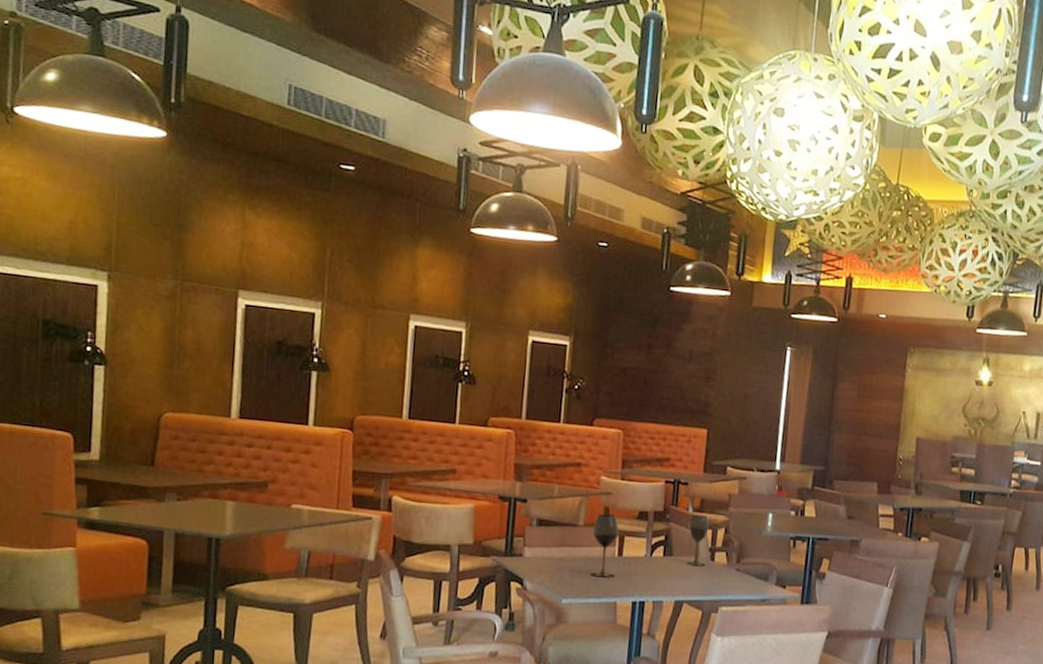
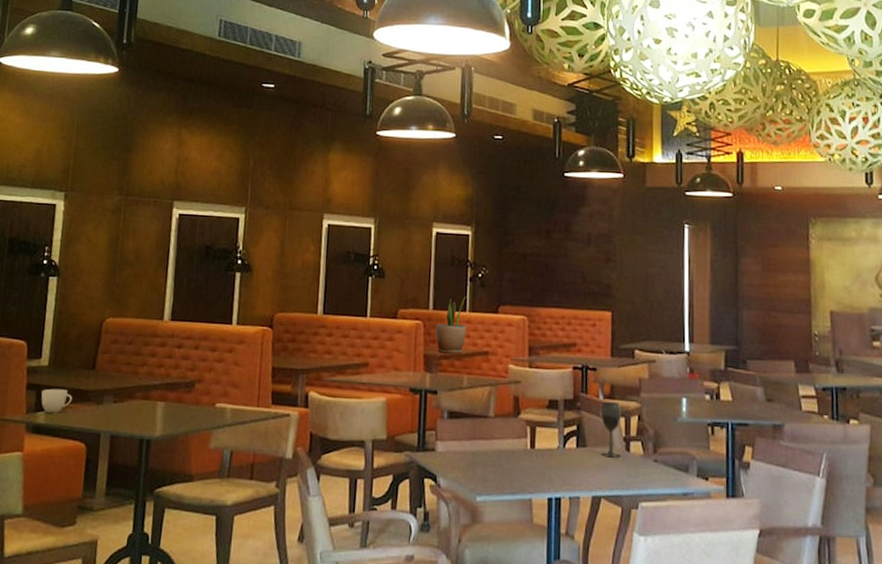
cup: none [93,484,129,510] -> present [41,388,72,414]
potted plant: none [527,408,561,465] -> present [435,296,466,355]
wineglass: present [590,514,619,578] -> none [503,404,530,472]

